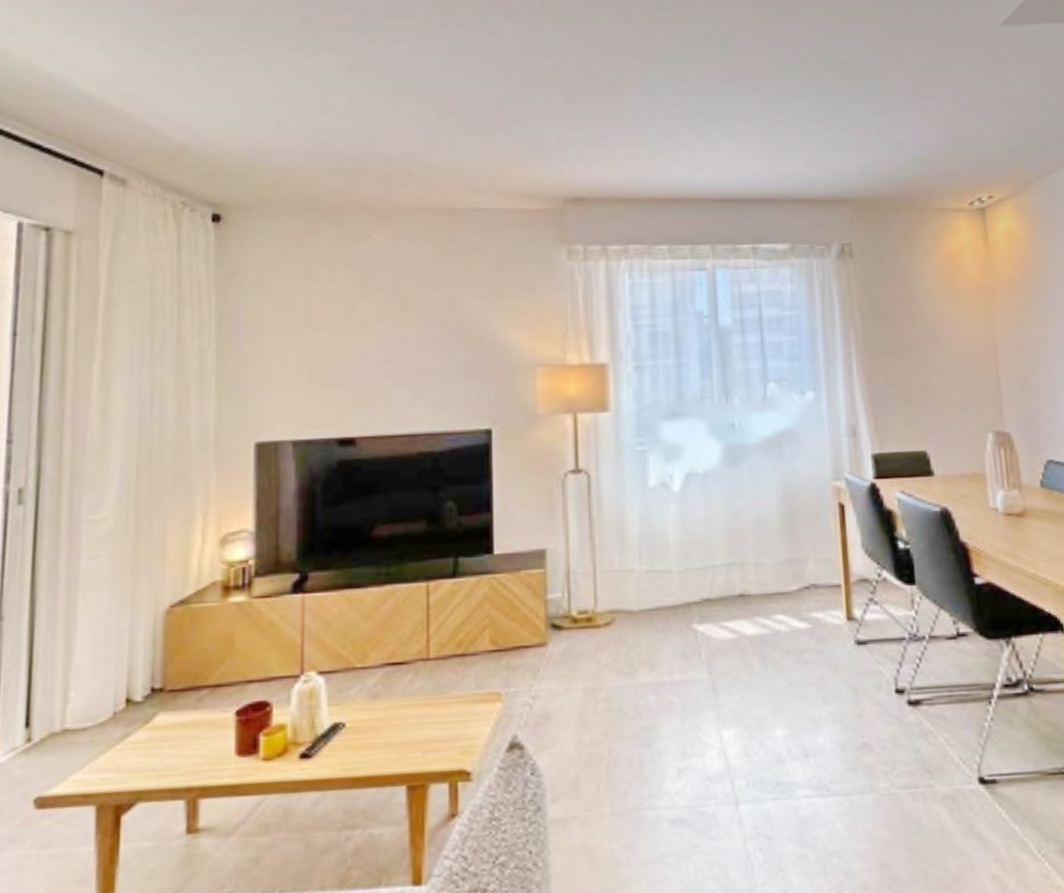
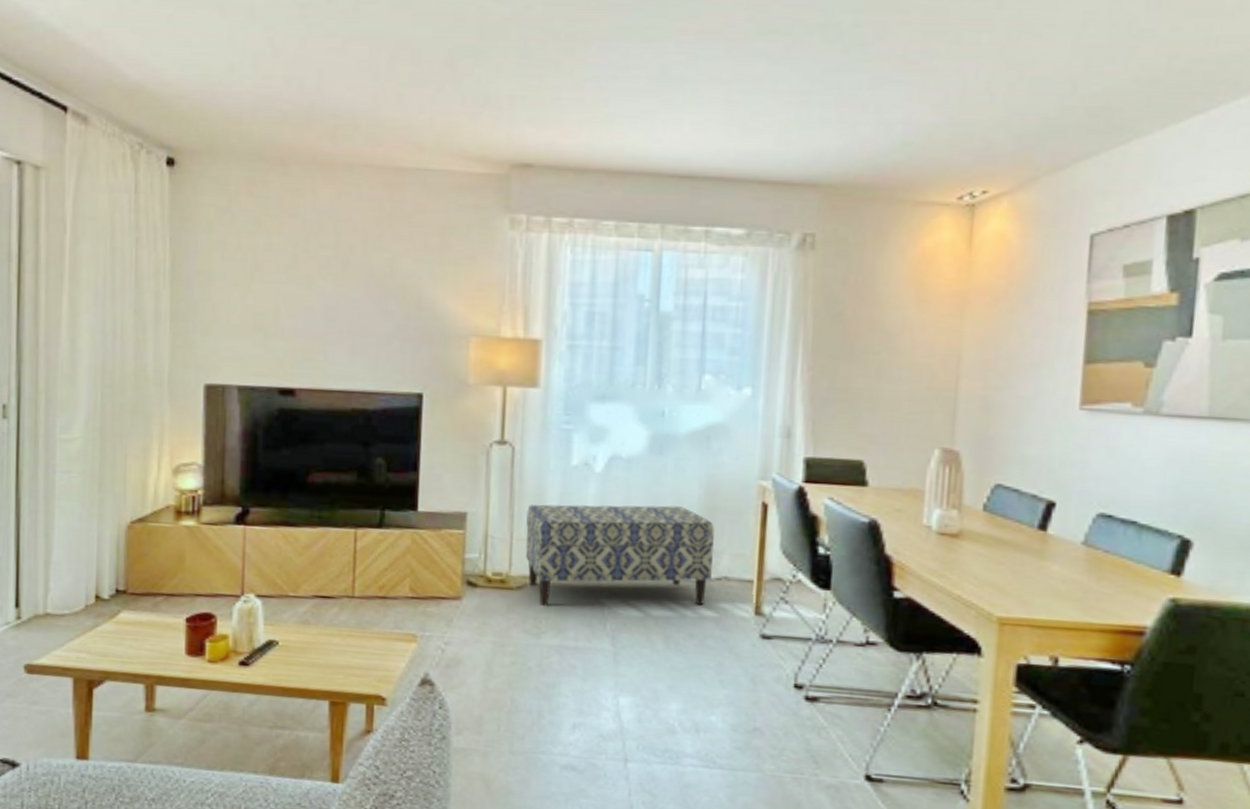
bench: none [608,517,800,642] -> present [525,504,715,607]

